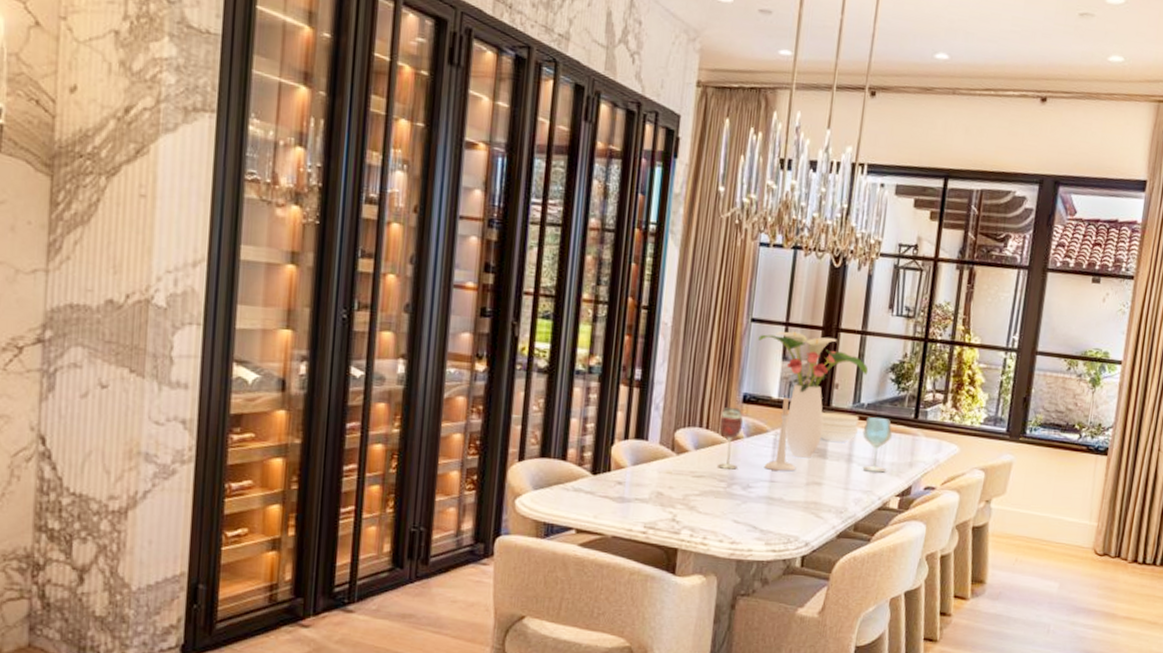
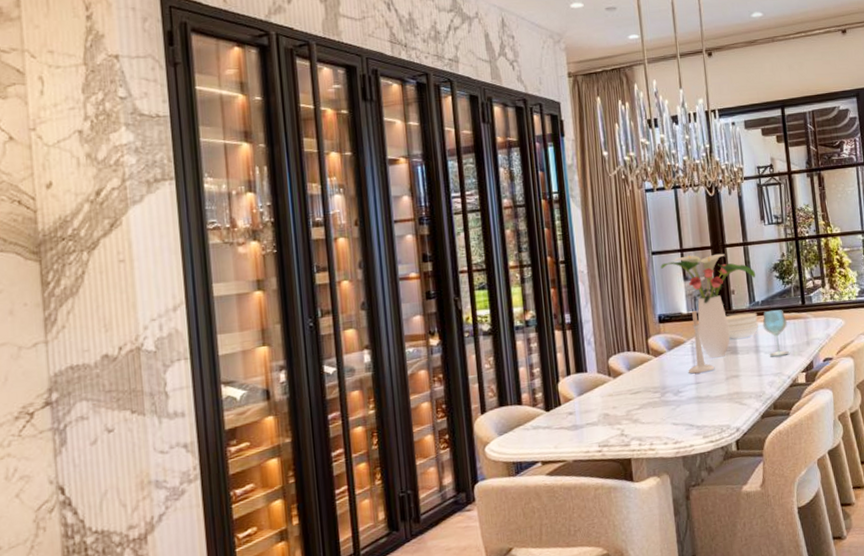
wineglass: present [718,406,744,470] -> none [643,327,666,382]

